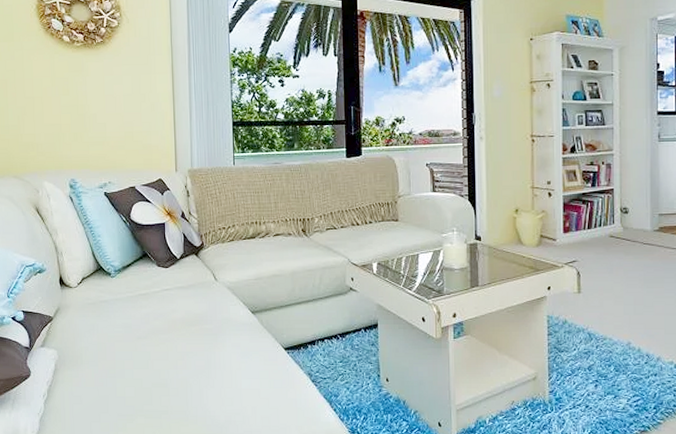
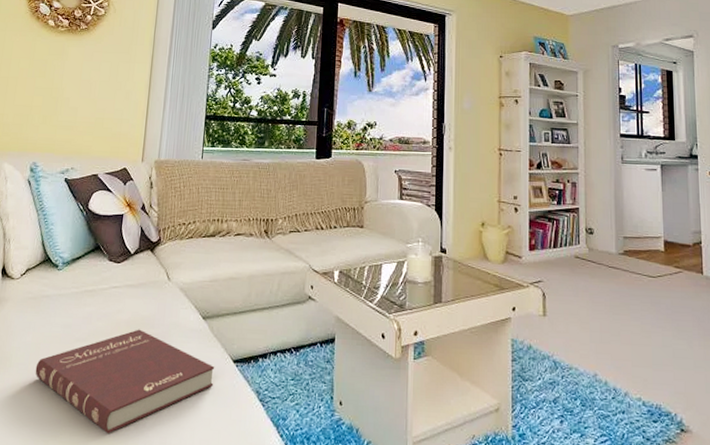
book: none [104,325,269,416] -> present [35,329,215,435]

